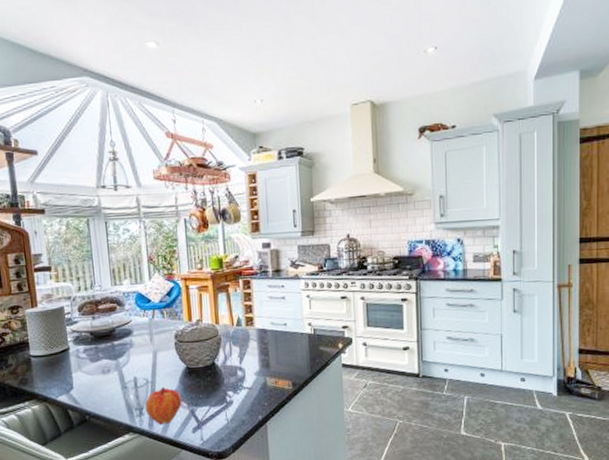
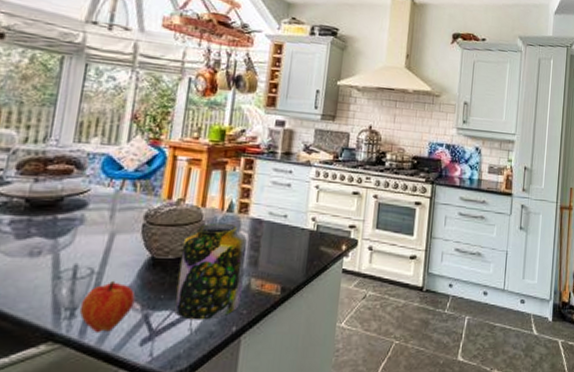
jar: none [207,335,261,412] -> present [173,222,248,320]

